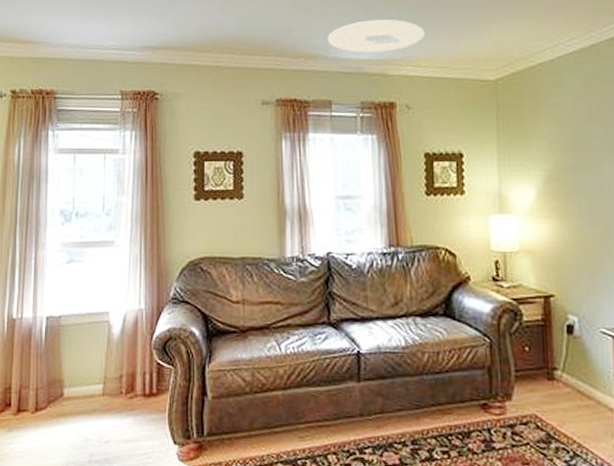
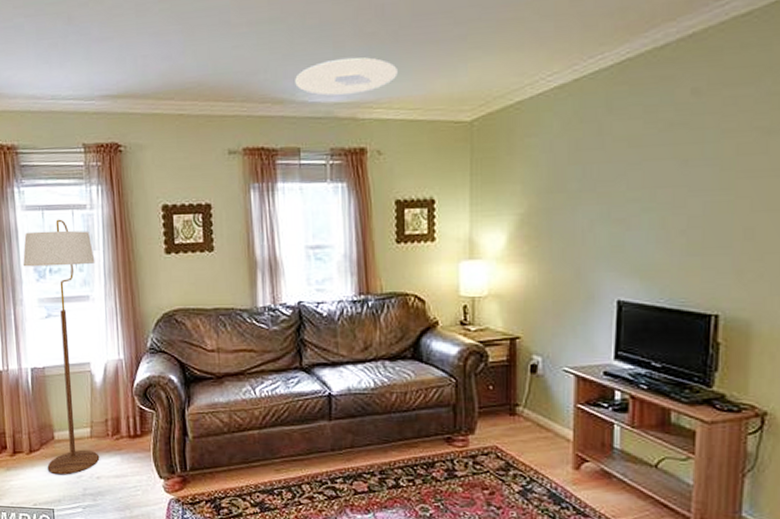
floor lamp: none [50,162,123,438] -> present [23,219,100,475]

